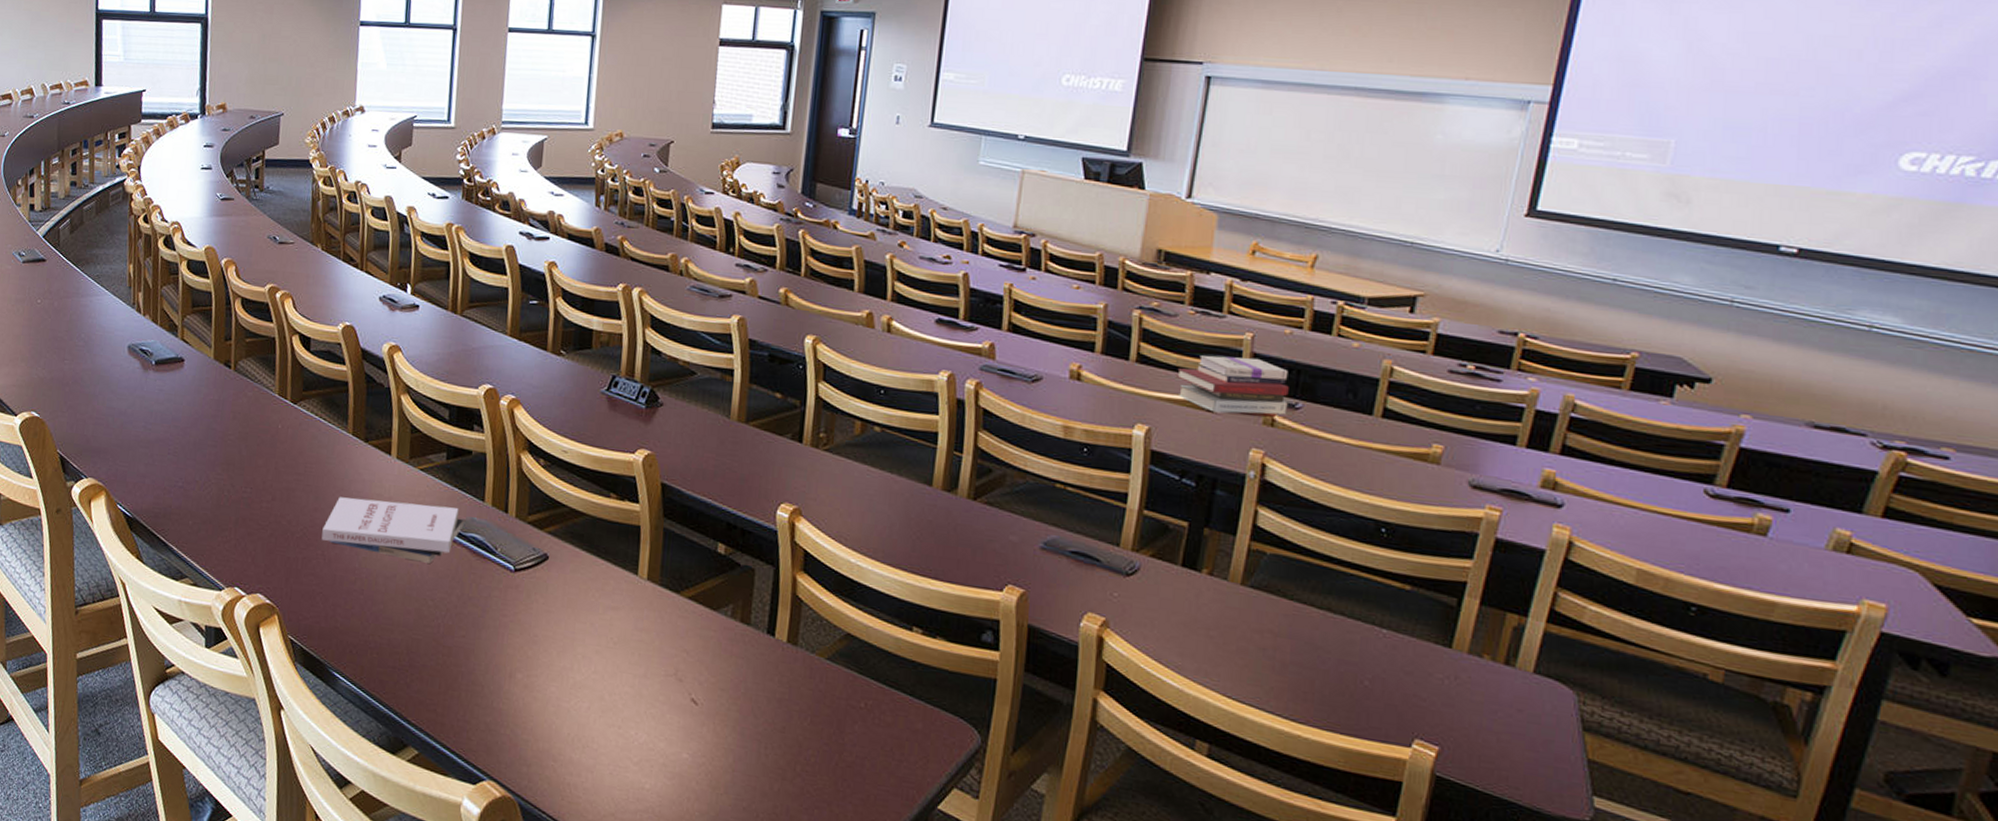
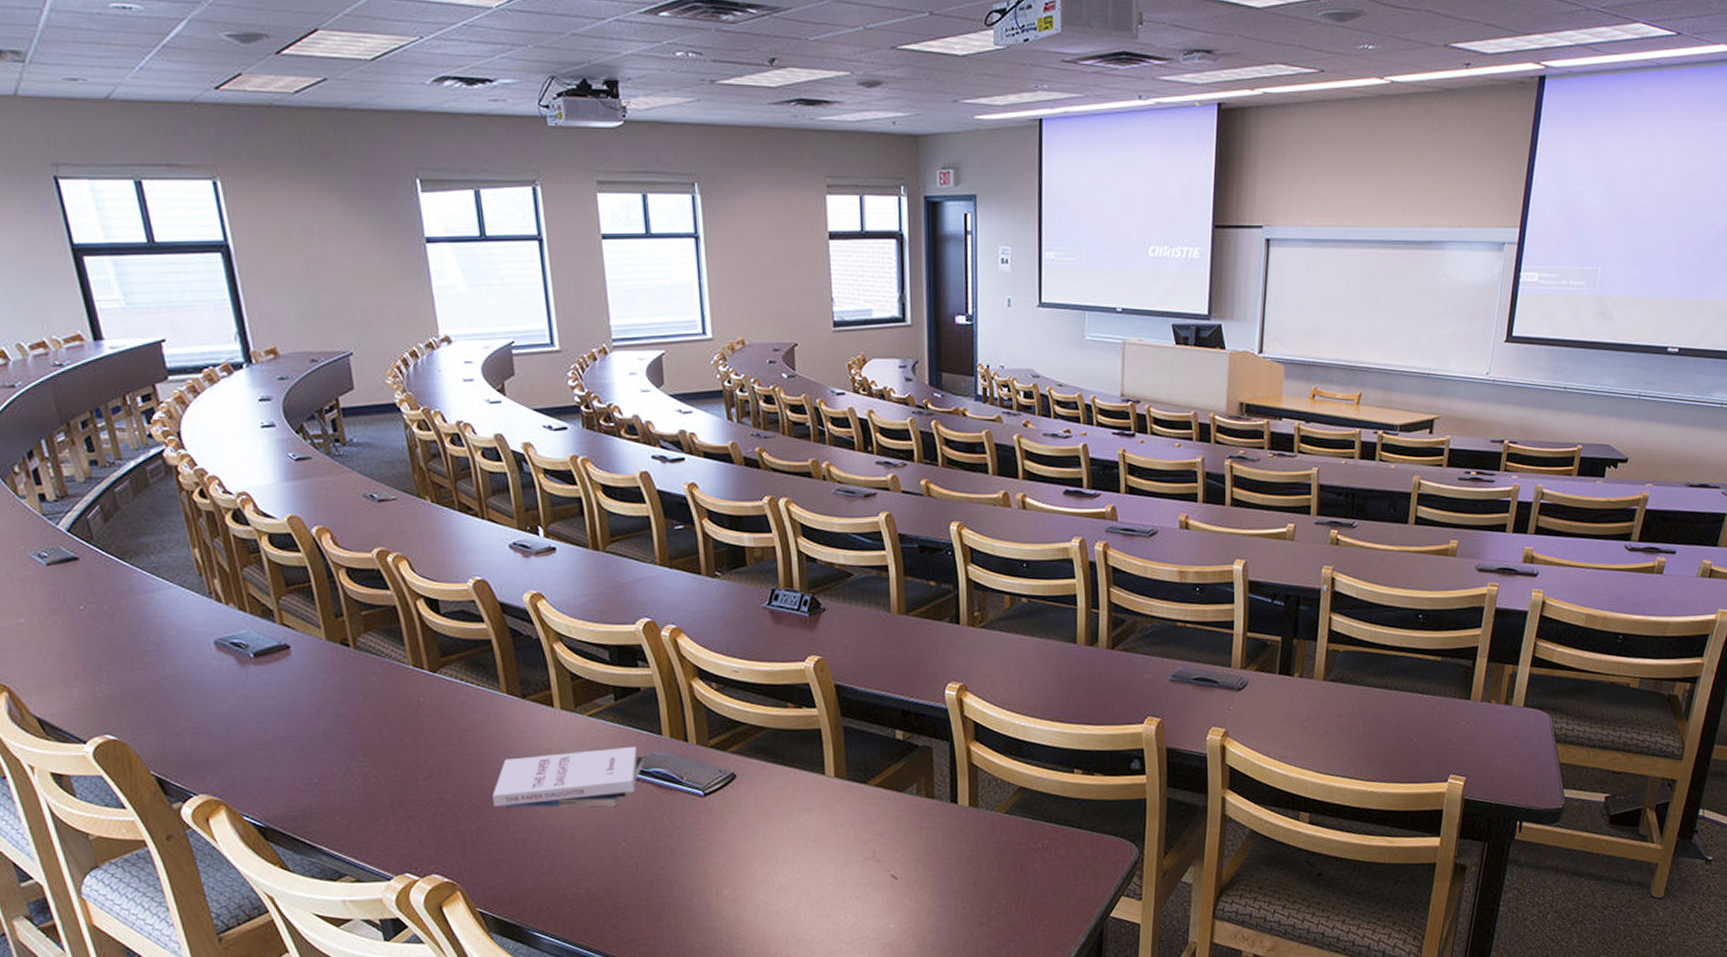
books: present [1177,355,1289,418] -> none [1263,488,1347,541]

